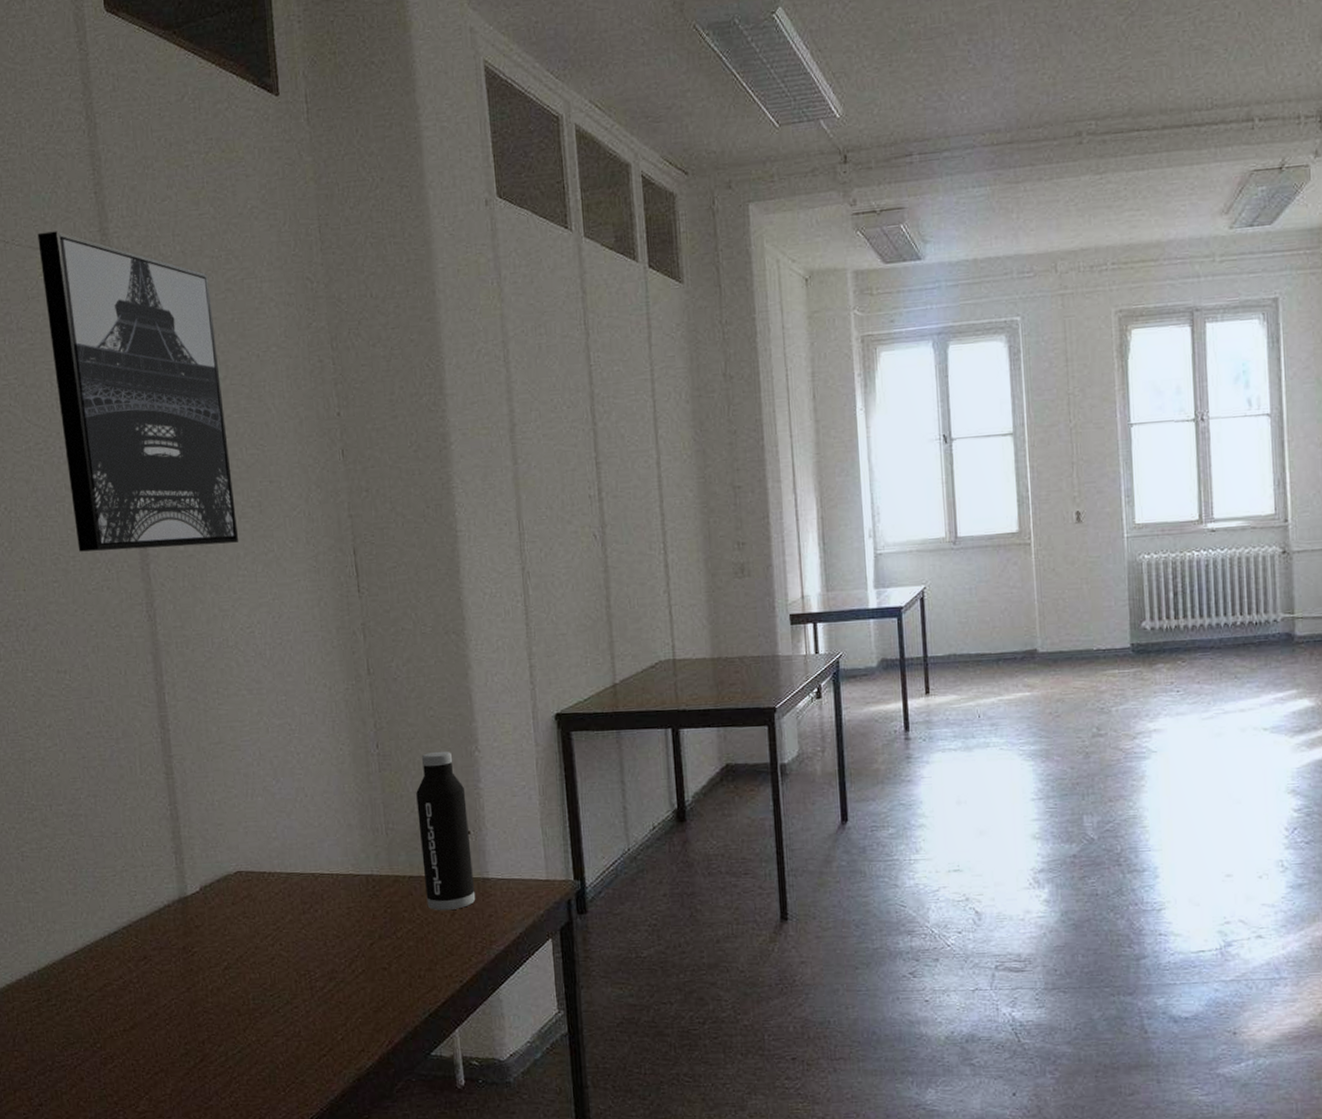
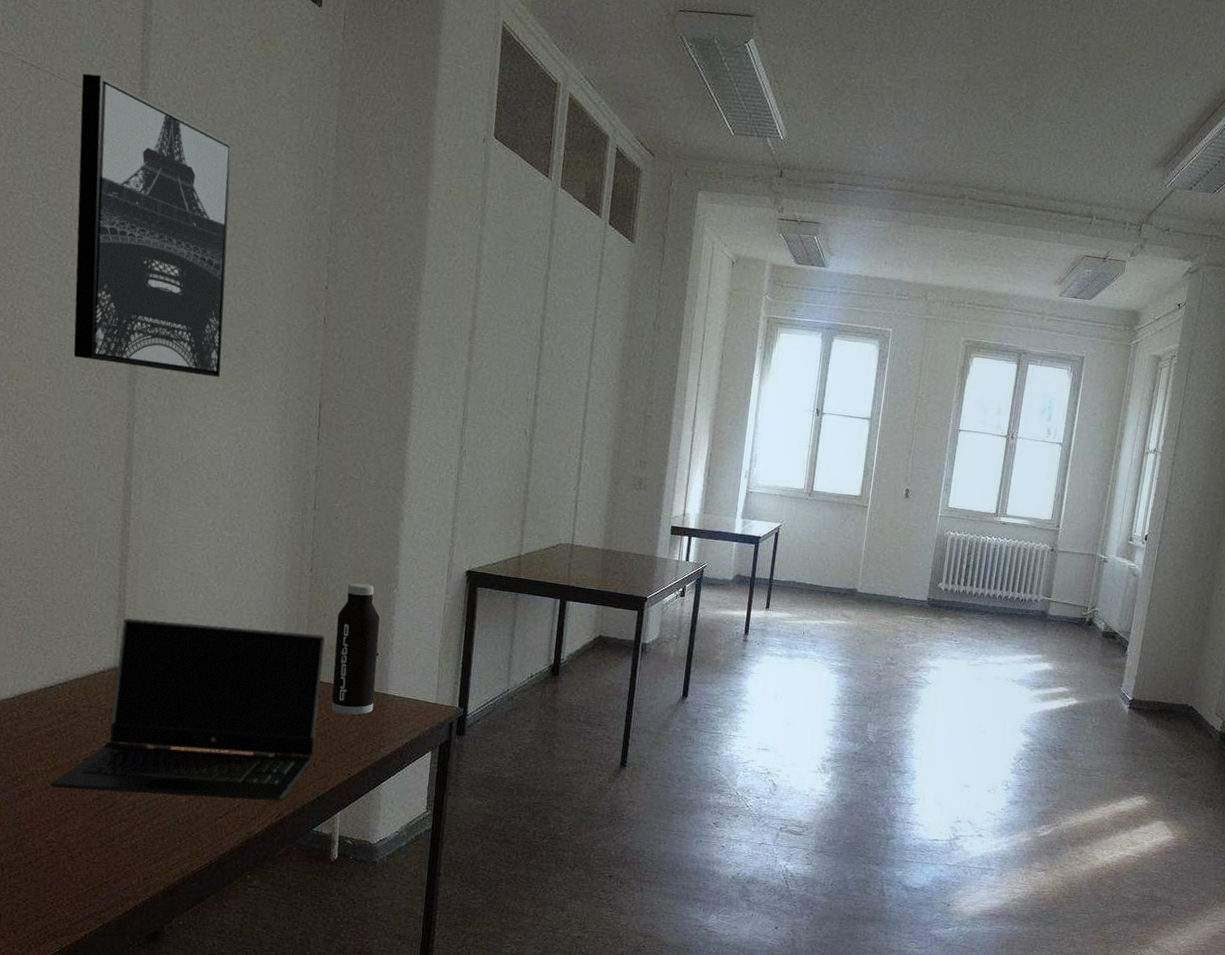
laptop computer: none [132,821,417,1048] -> present [50,618,326,801]

